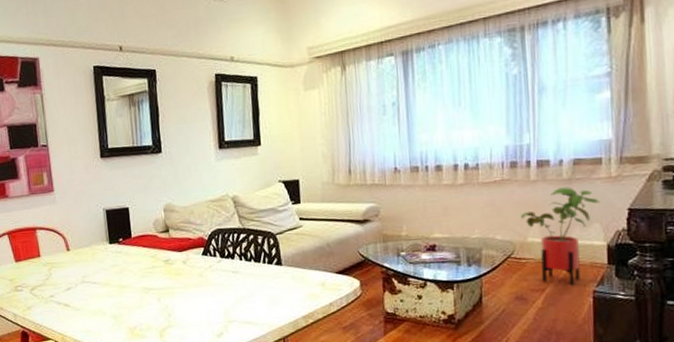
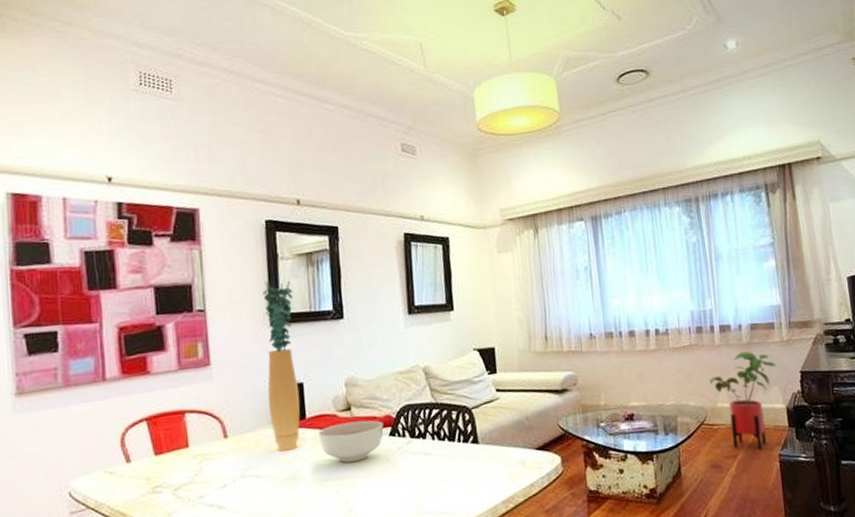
vase: none [93,120,127,265] -> present [262,281,301,453]
bowl: none [142,241,197,276] -> present [318,420,384,463]

